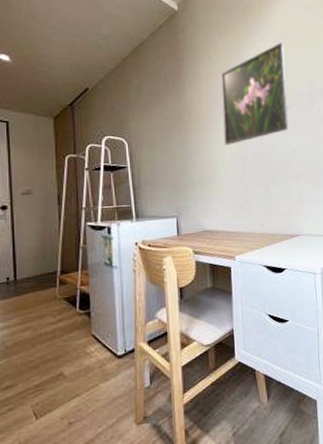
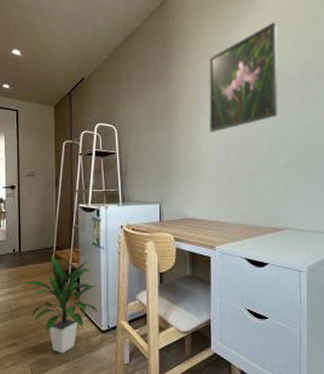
indoor plant: none [17,280,113,388] -> present [20,255,98,353]

